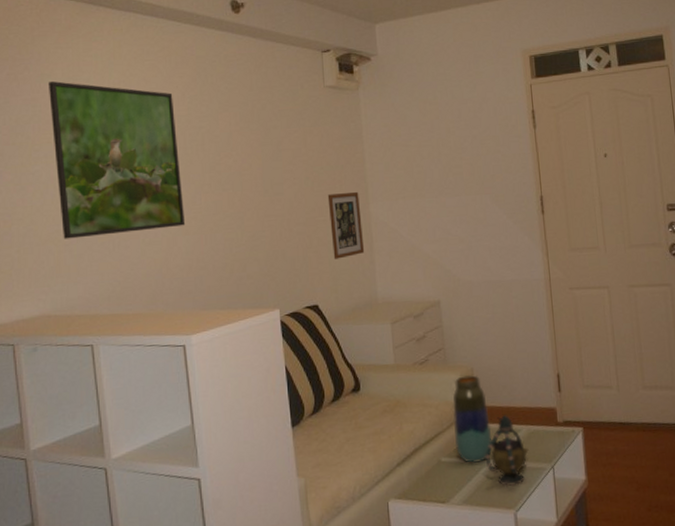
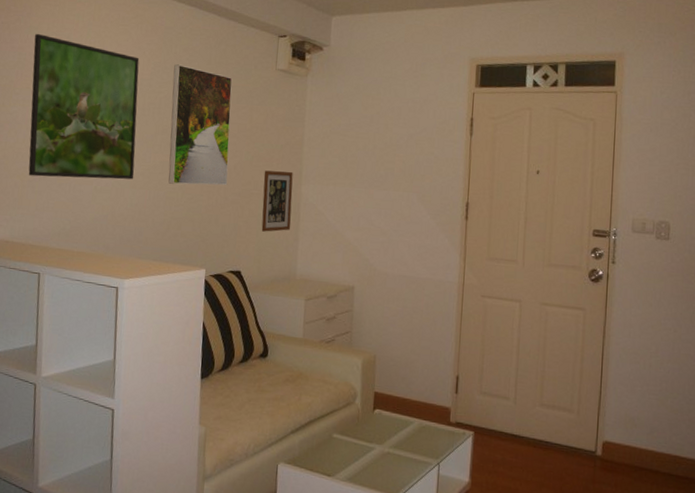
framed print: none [213,94,290,224] -> present [168,64,233,186]
vase: present [452,375,491,464] -> none [347,361,384,446]
teapot: present [485,415,529,486] -> none [374,405,418,474]

